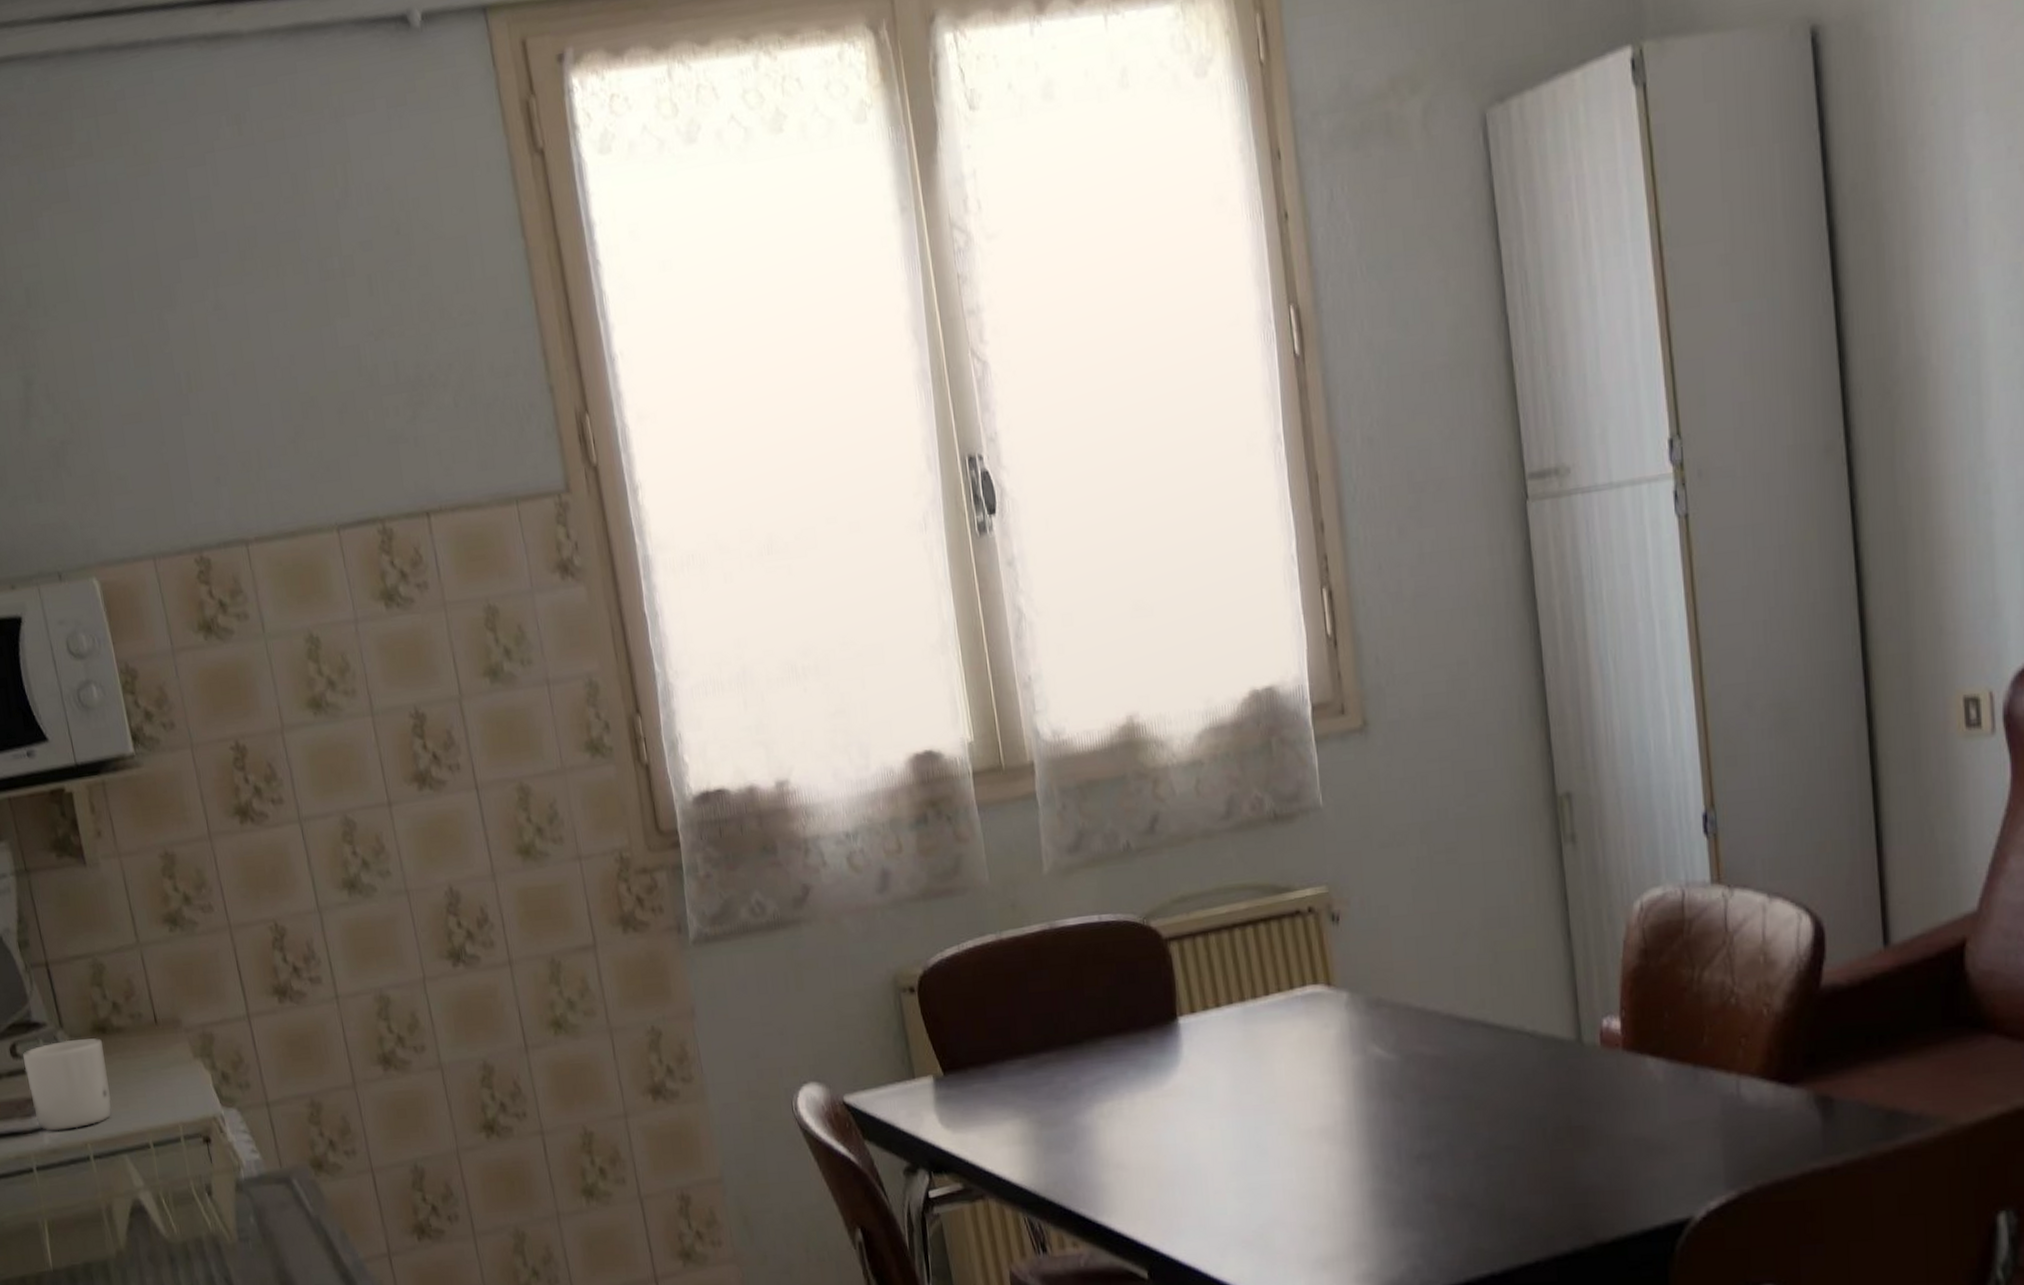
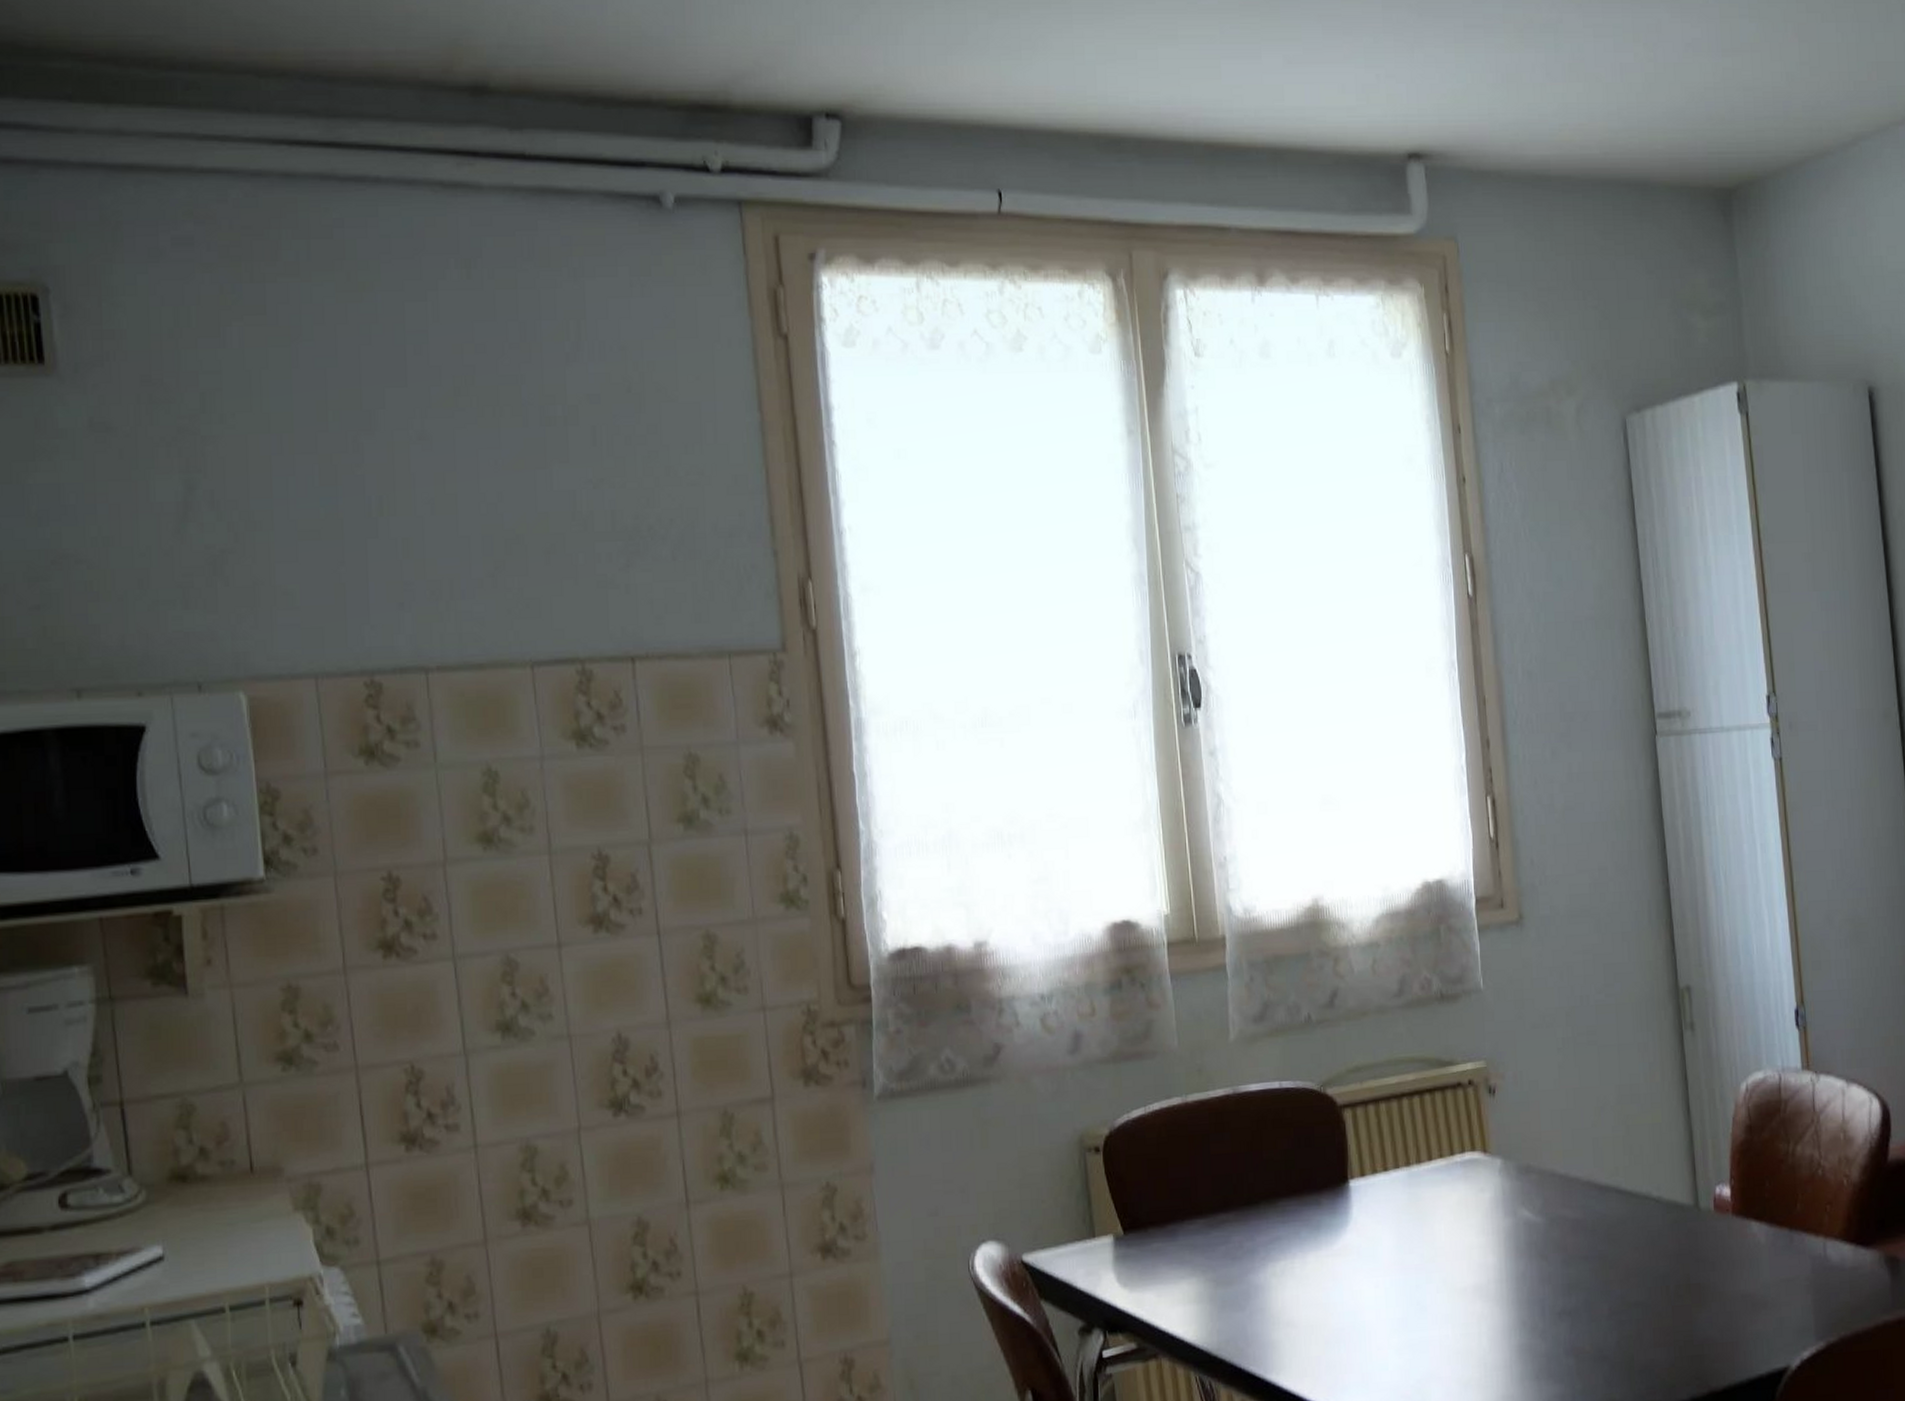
mug: present [22,1038,112,1131] -> none [74,1187,182,1293]

